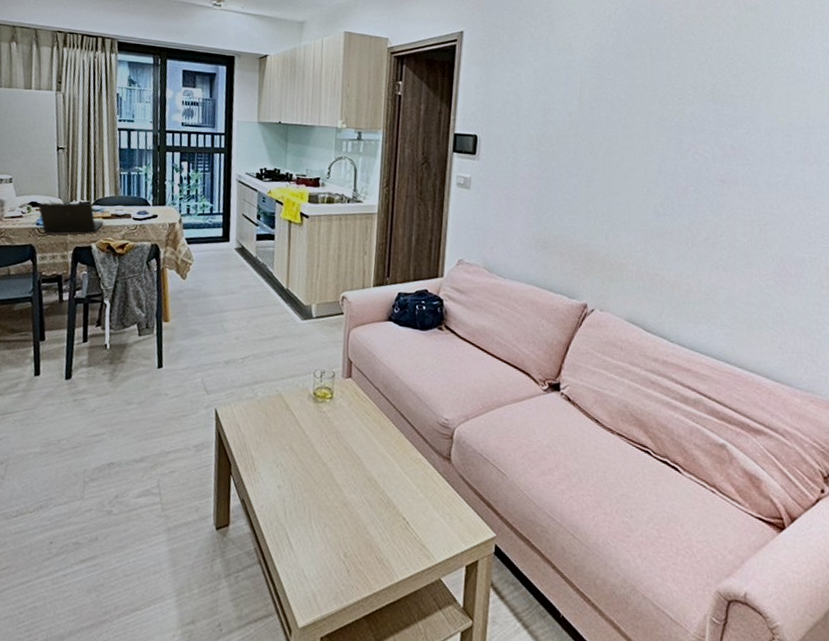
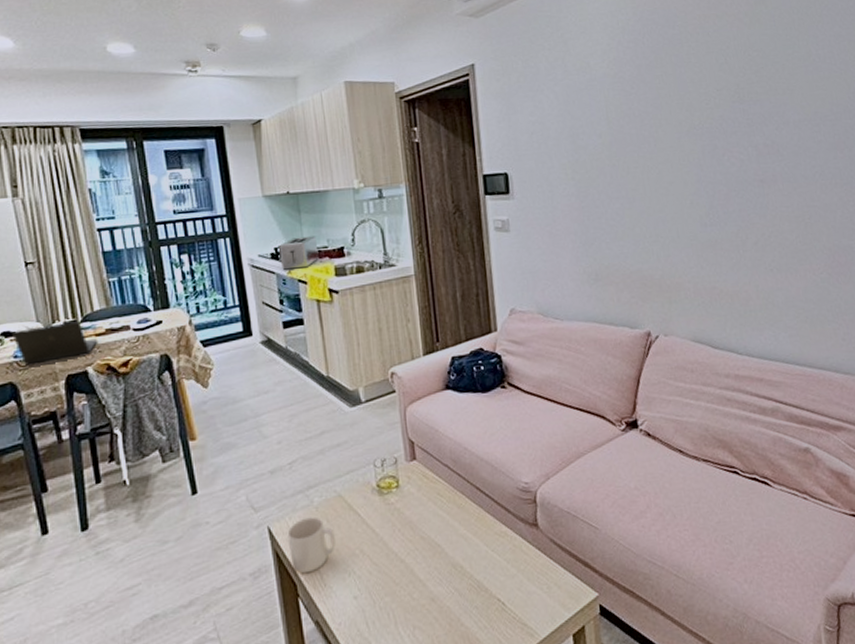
mug: none [230,408,270,457] -> present [287,516,336,574]
toaster: none [263,162,298,192] -> present [279,236,319,271]

